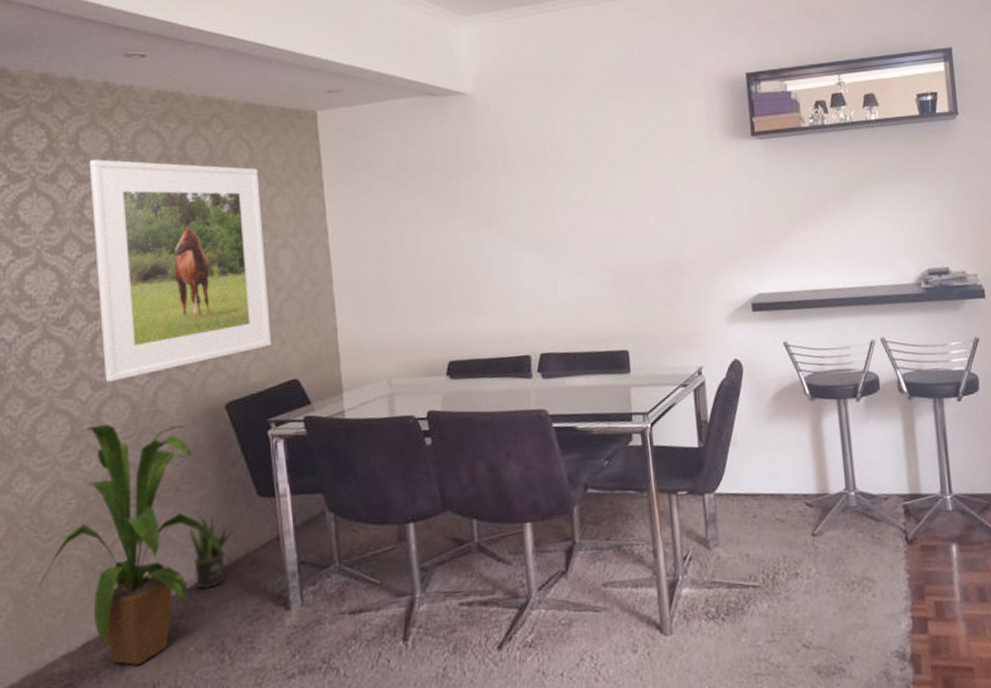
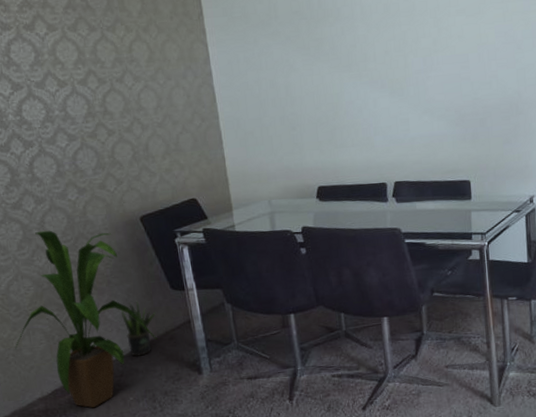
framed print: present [89,159,271,382] -> none [9,9,172,197]

